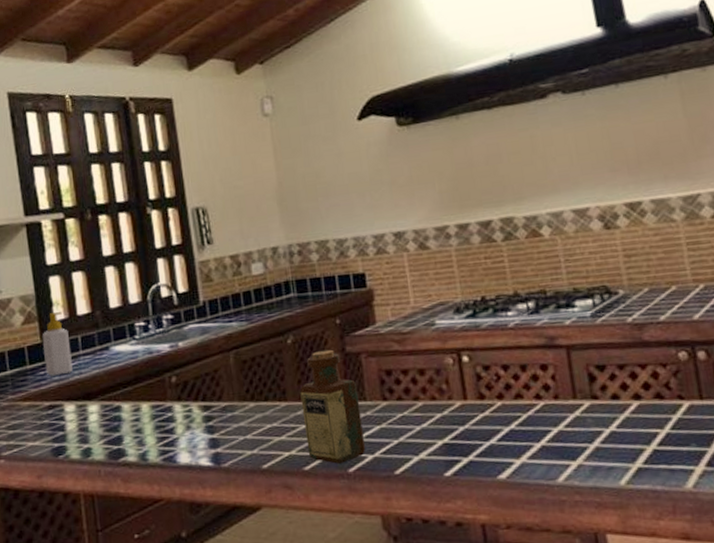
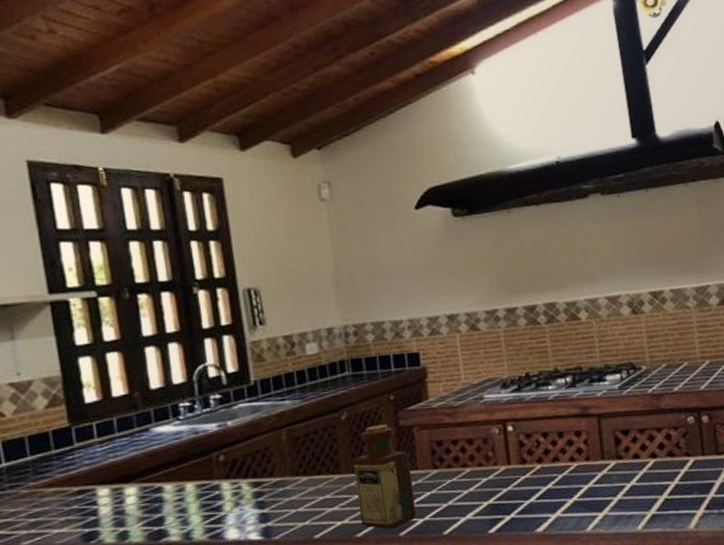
soap bottle: present [42,312,73,376] -> none [70,394,107,460]

